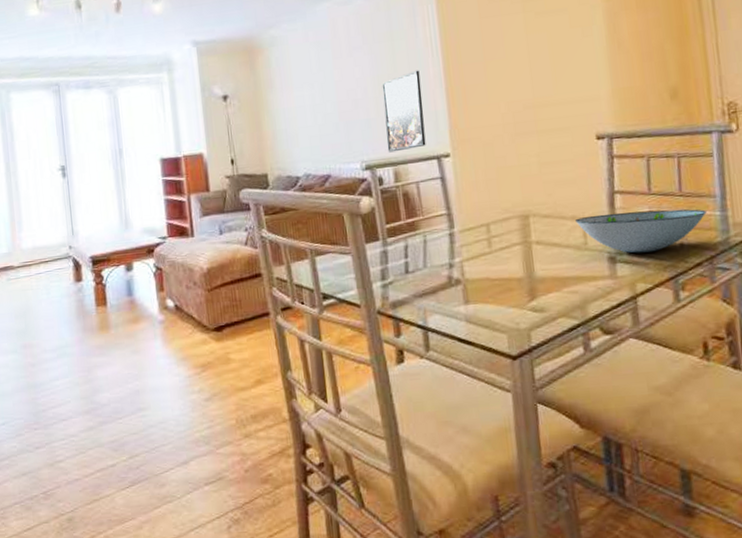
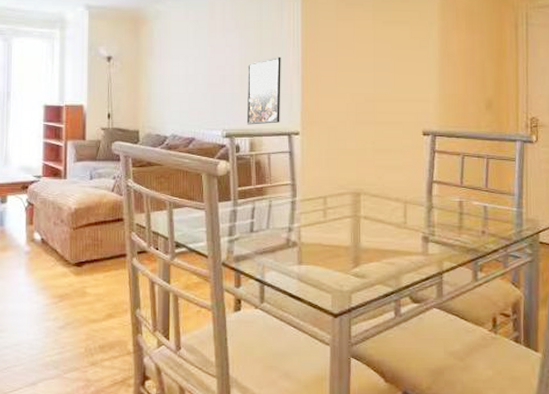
decorative bowl: present [575,209,707,254] -> none [399,199,506,236]

